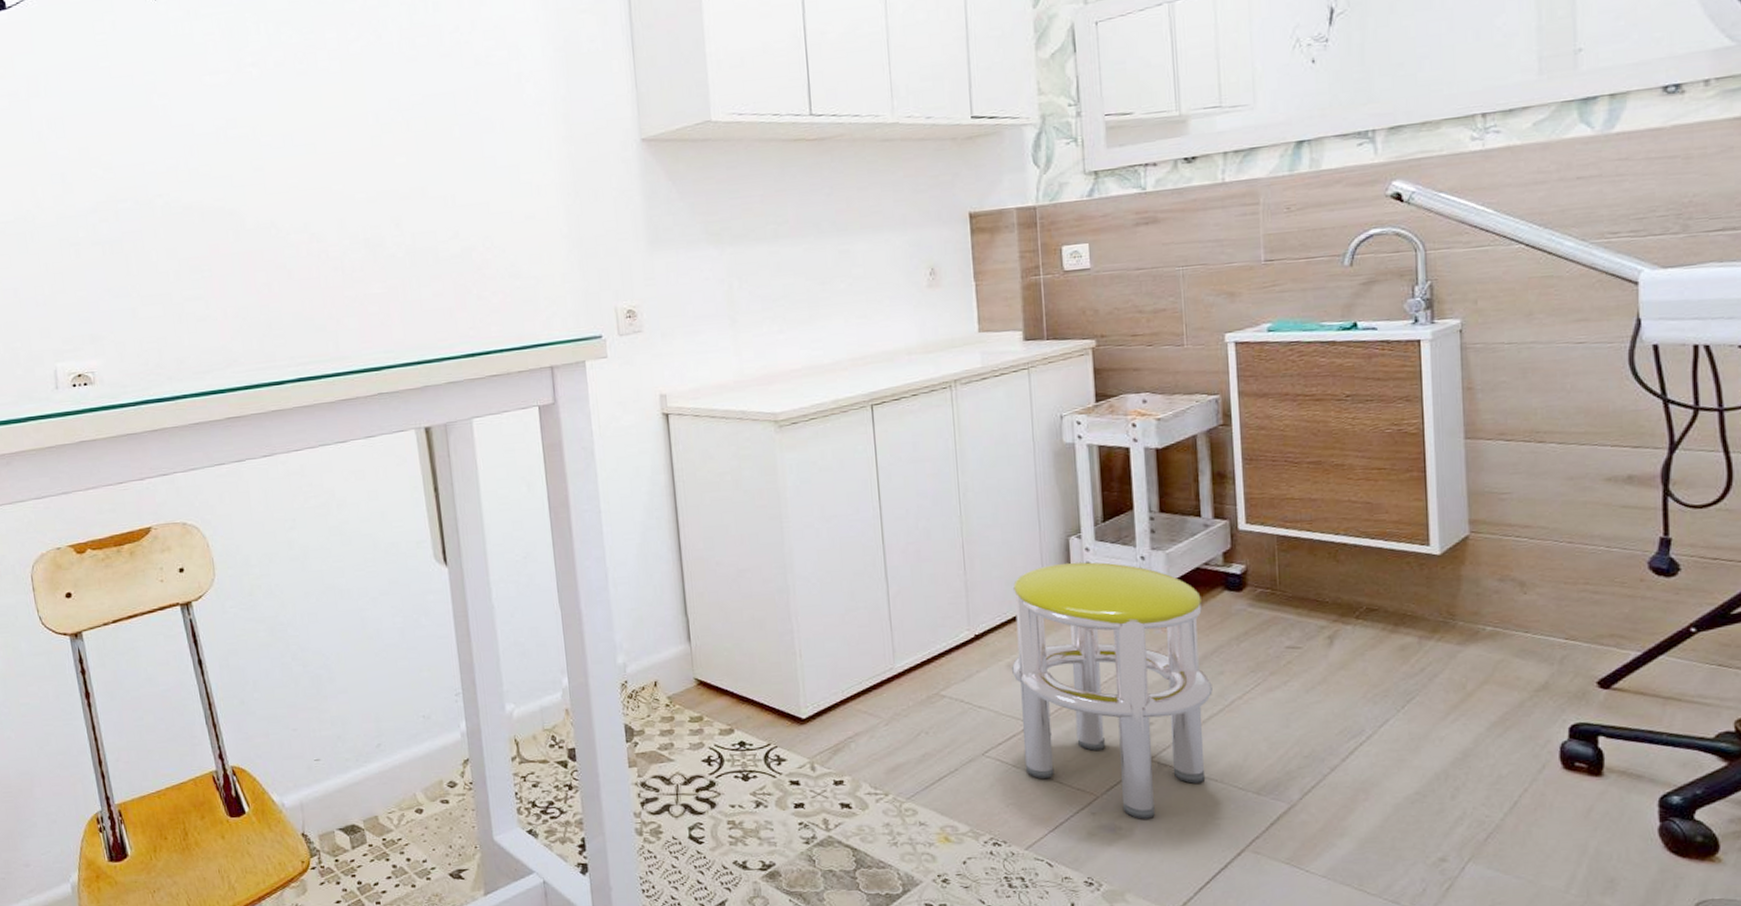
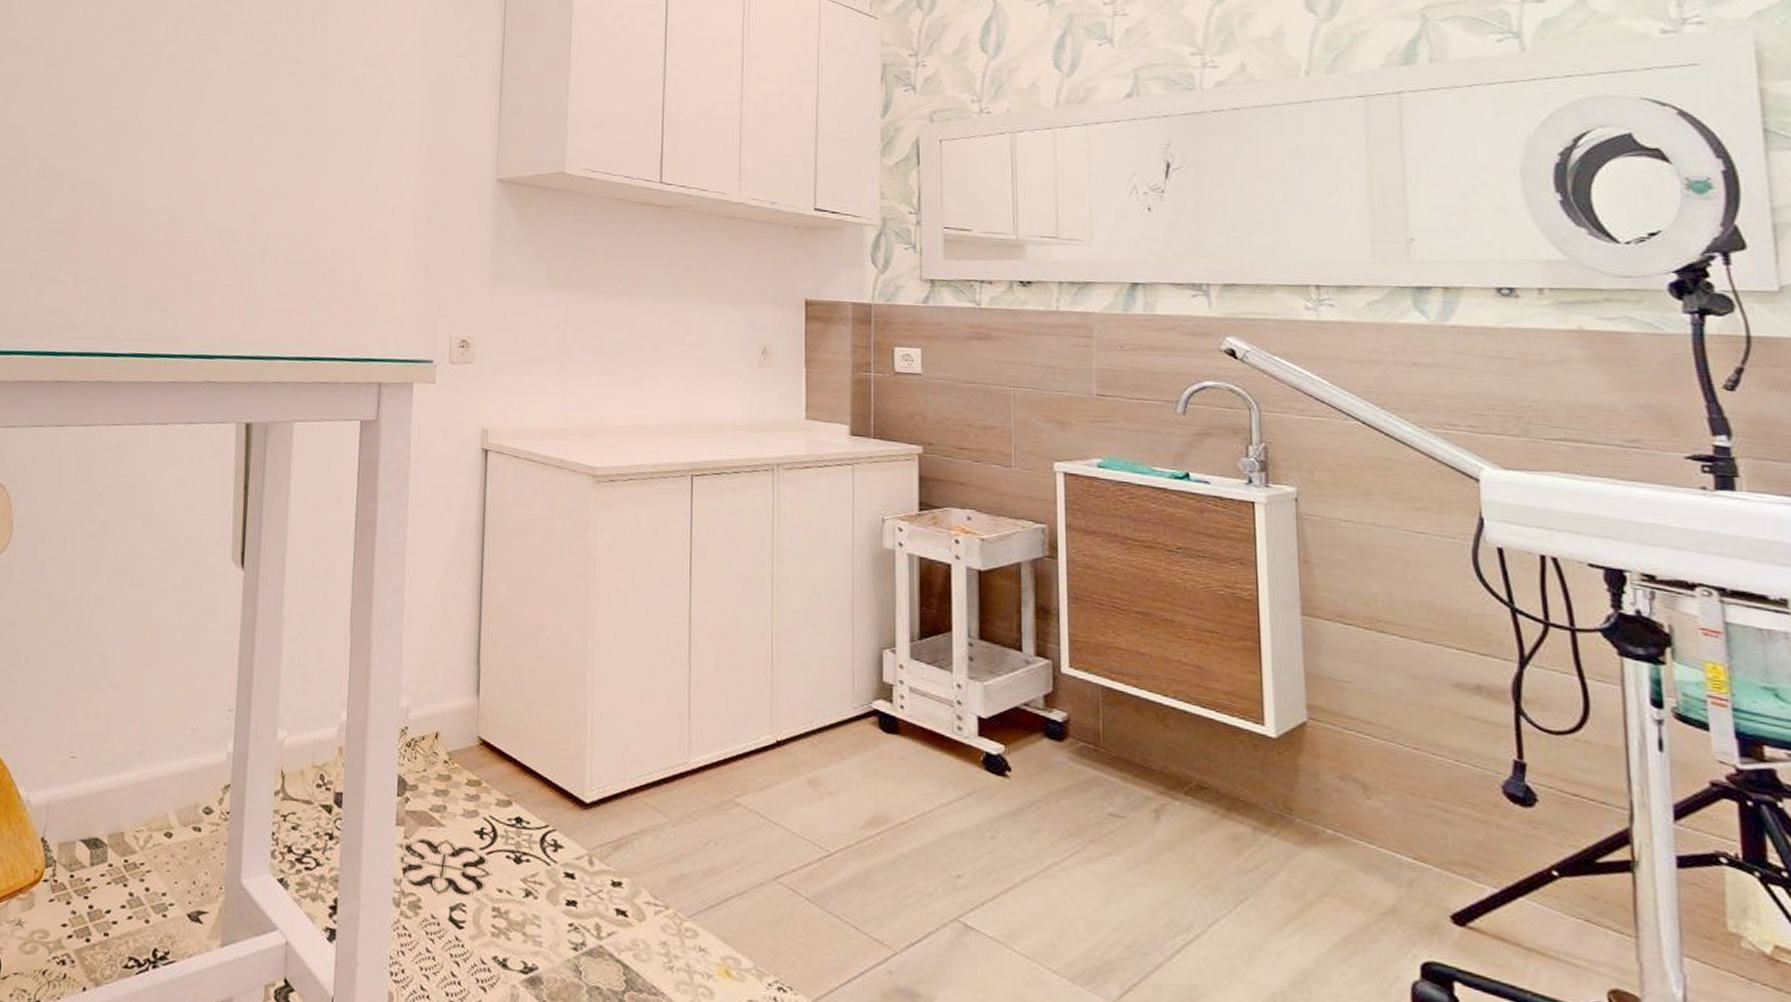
stool: present [1012,562,1213,819] -> none [813,677,1027,990]

